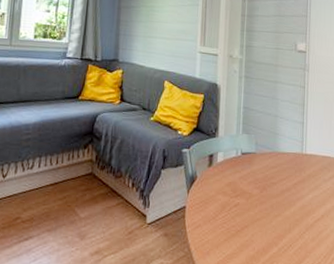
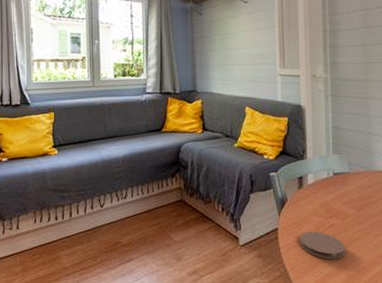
coaster: none [205,211,247,240] -> present [300,232,345,260]

